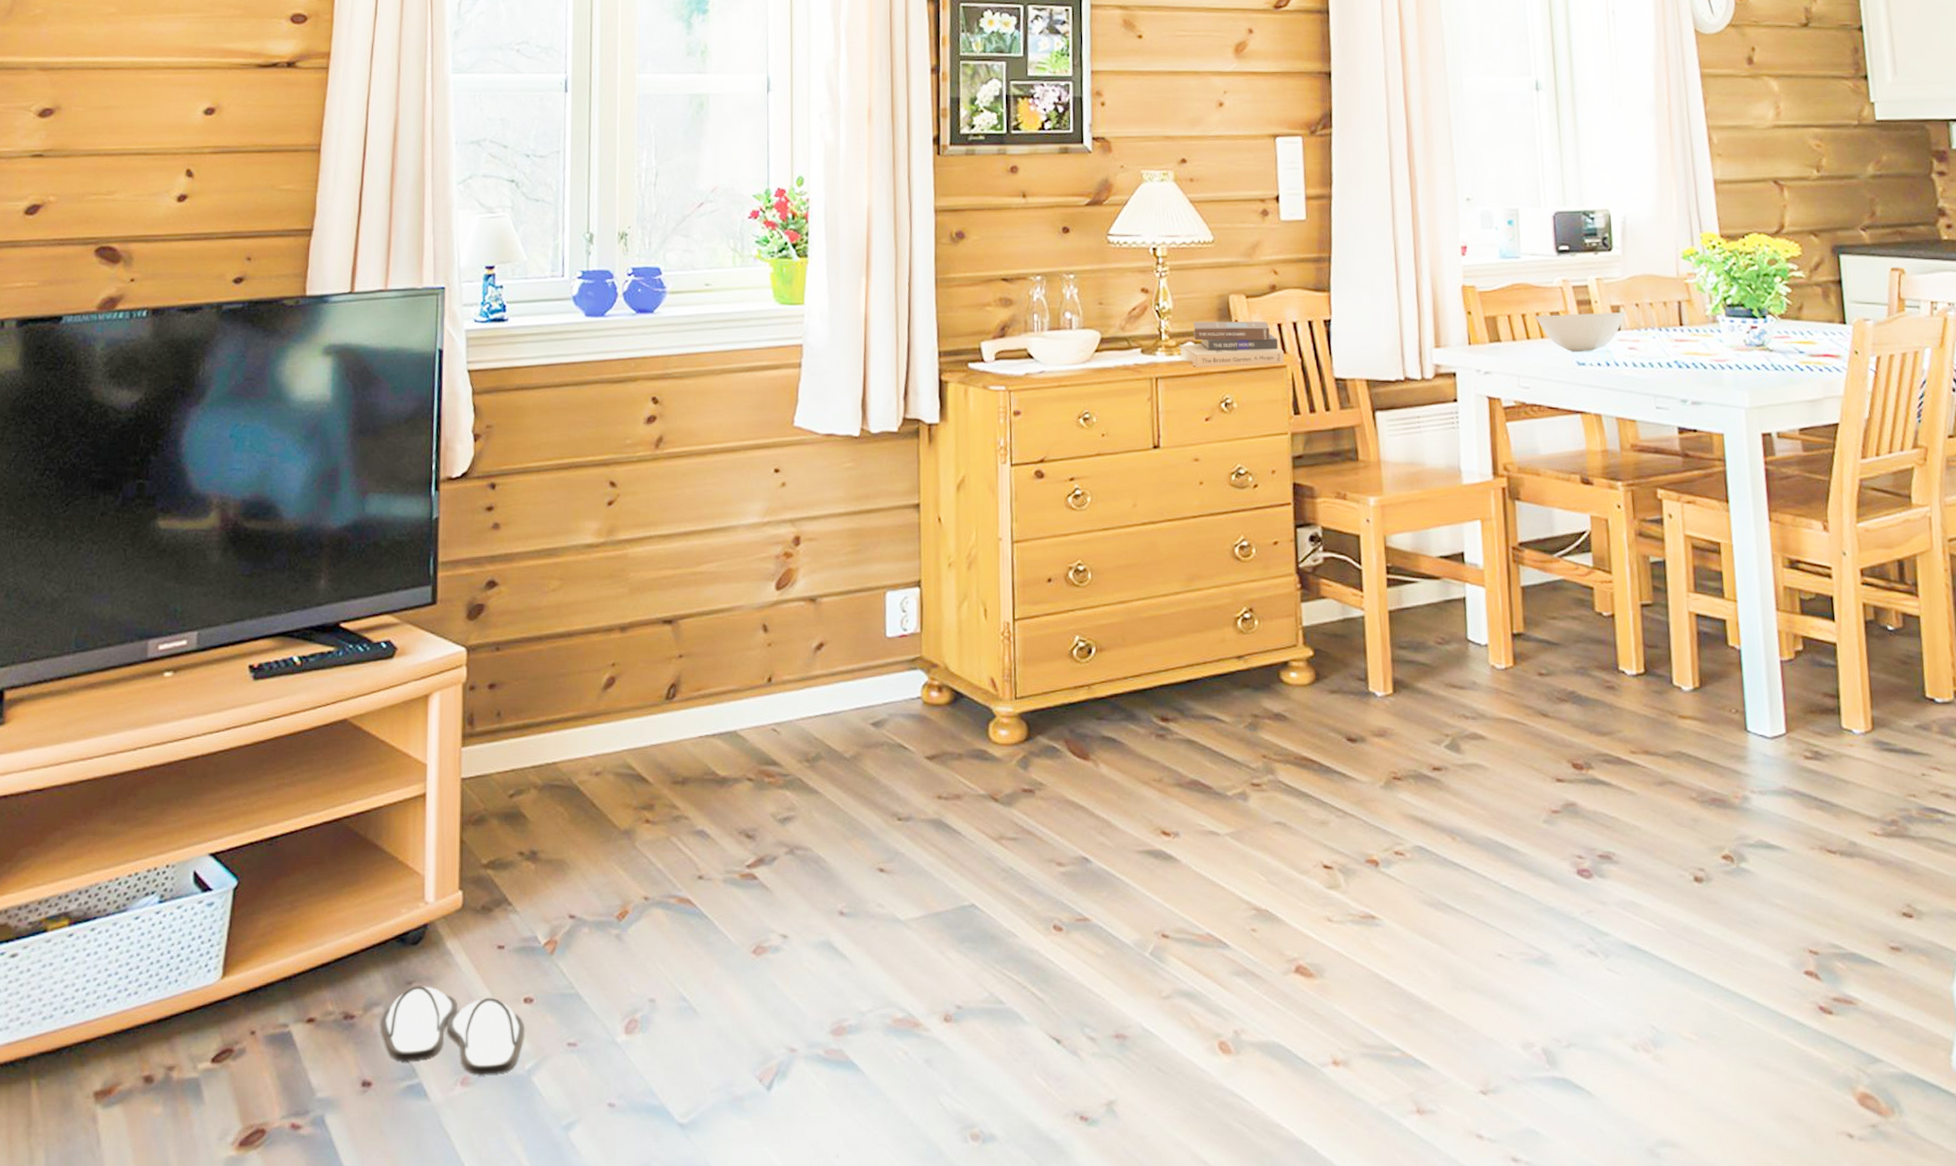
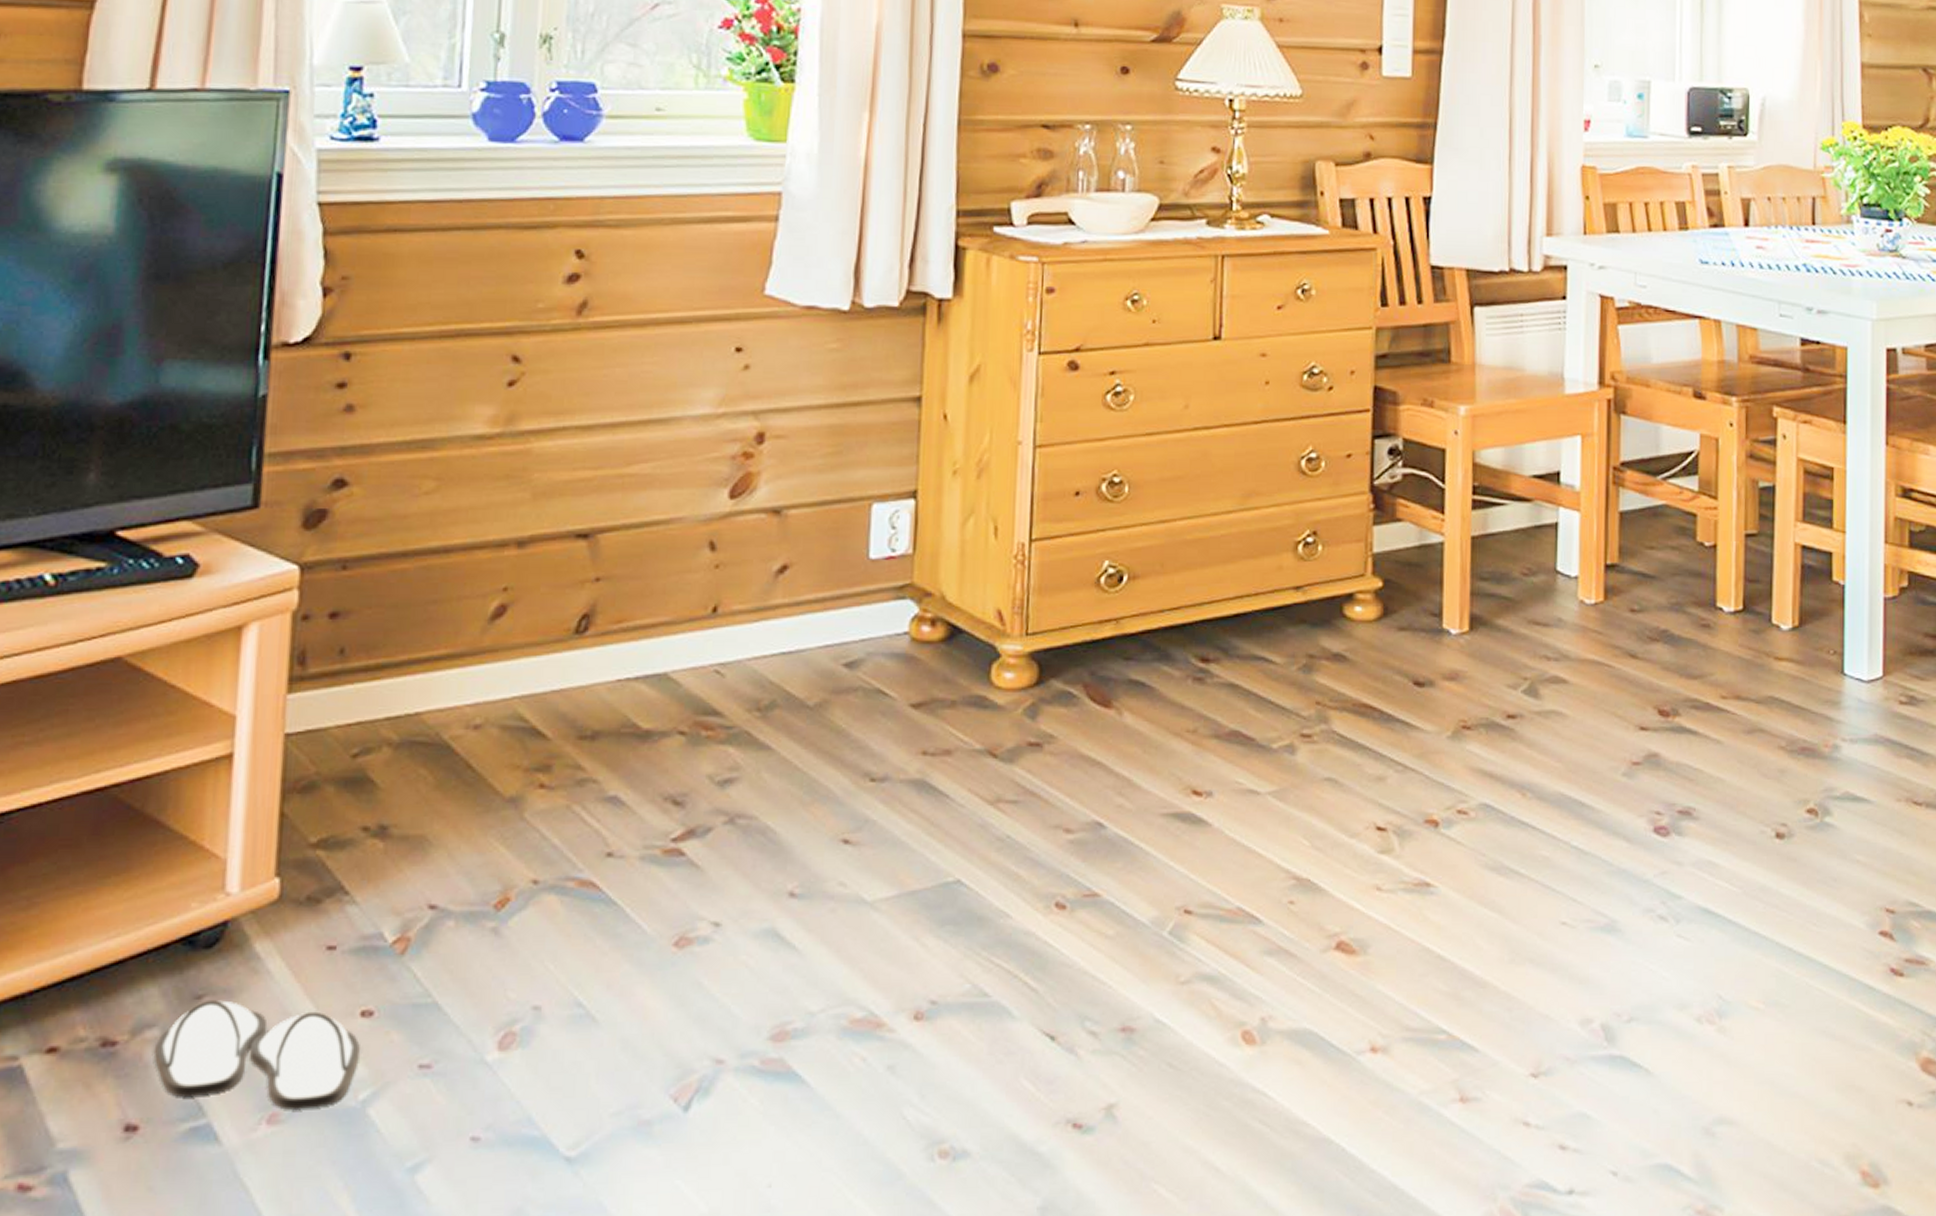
books: present [1178,321,1285,368] -> none [1251,190,1376,247]
bowl: present [1534,311,1627,352] -> none [1658,204,1758,249]

